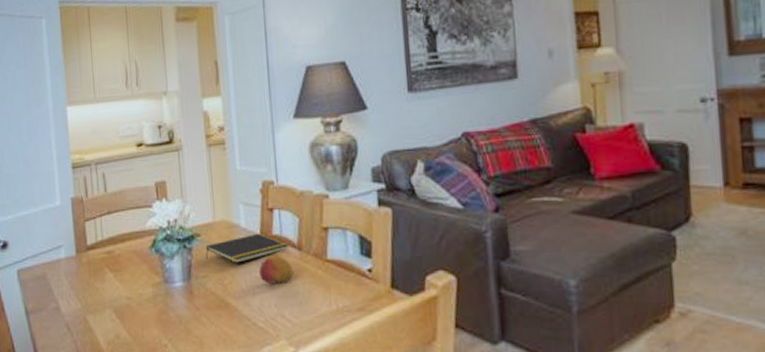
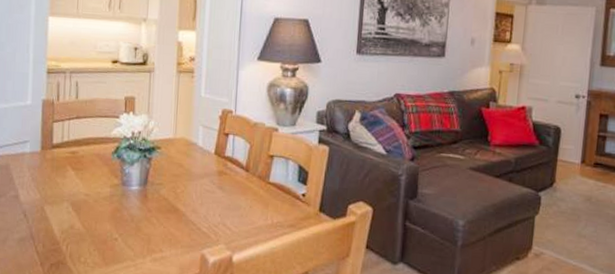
notepad: present [205,233,288,263] -> none [163,152,237,176]
fruit: present [259,256,294,284] -> none [209,174,239,197]

